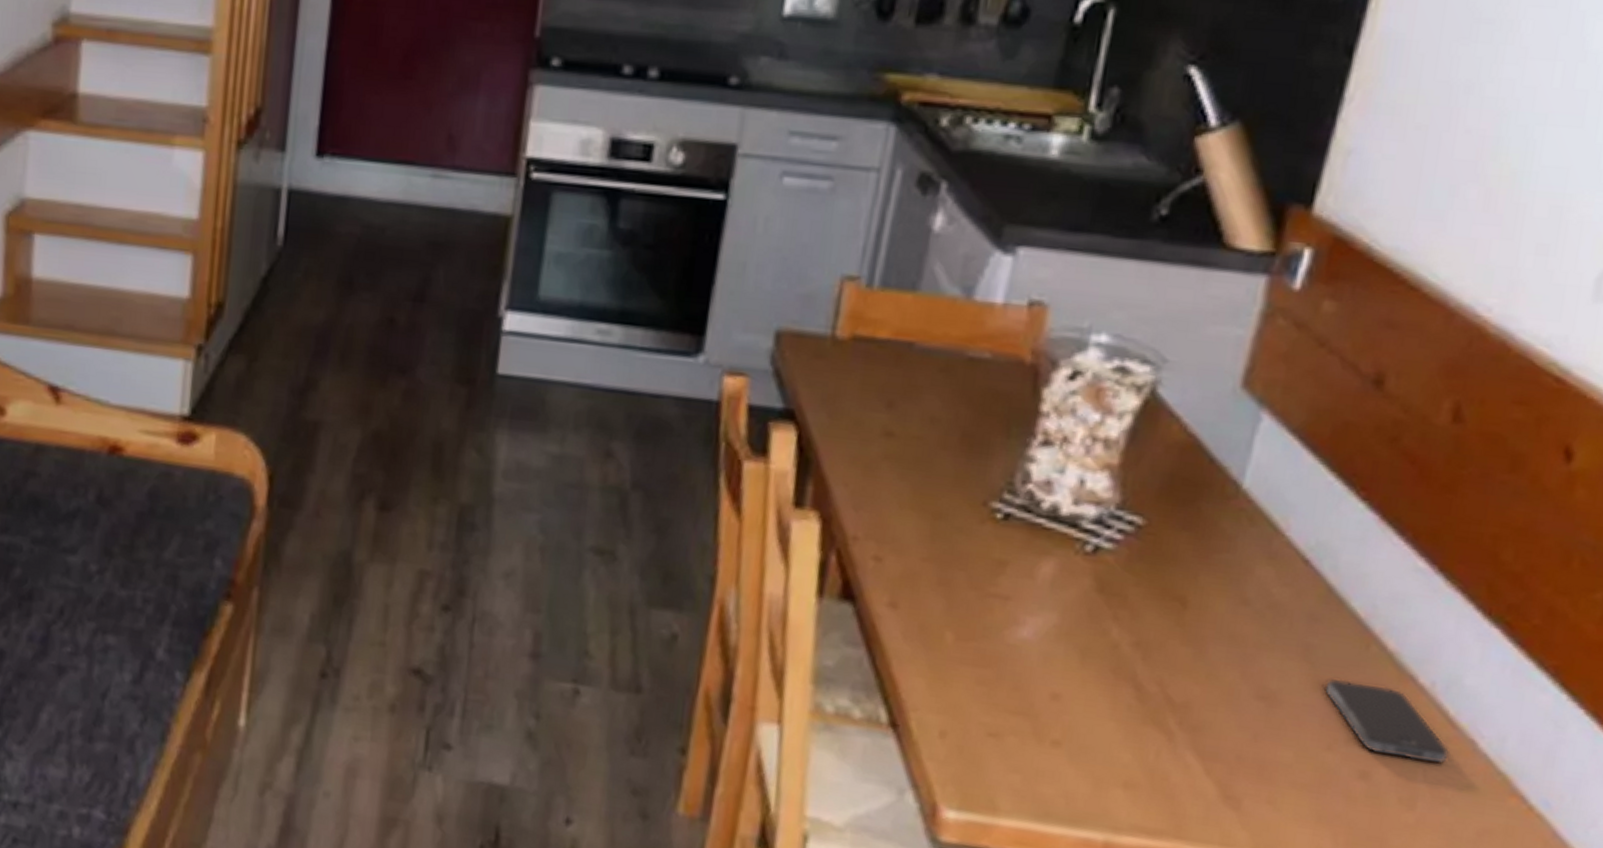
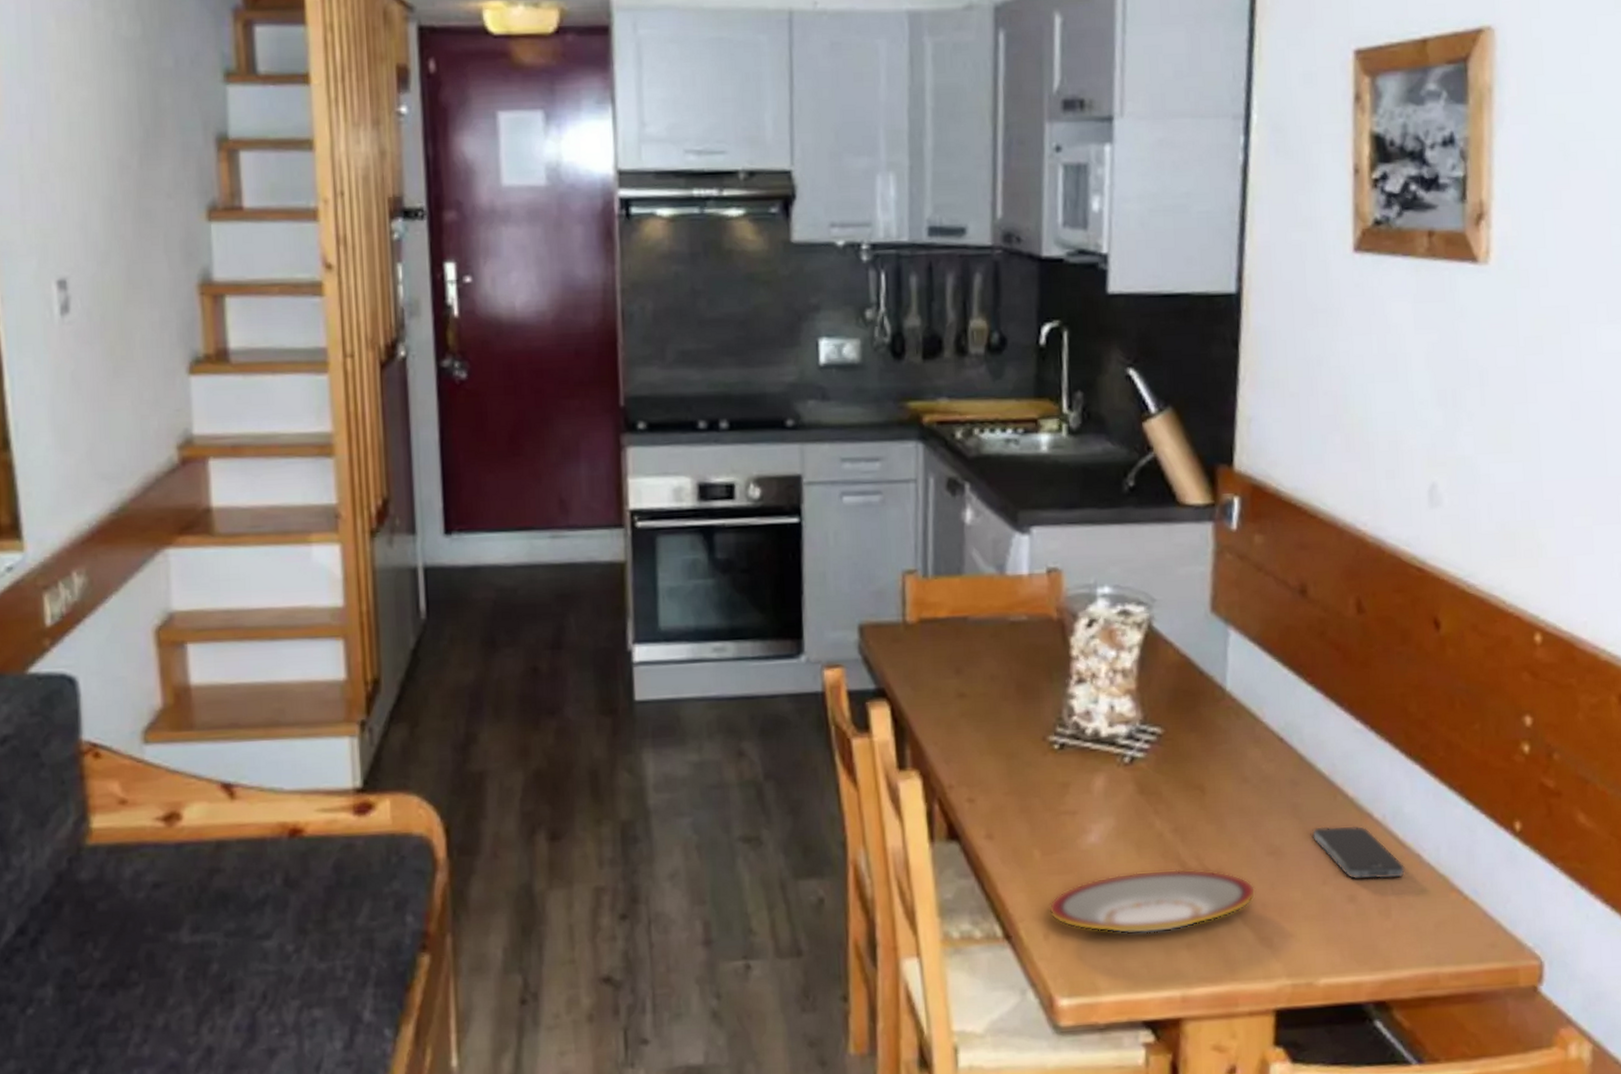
plate: none [952,681,1232,764] -> present [1049,869,1256,935]

